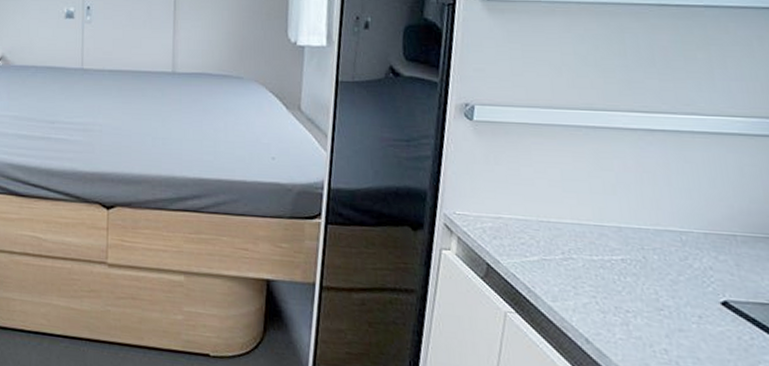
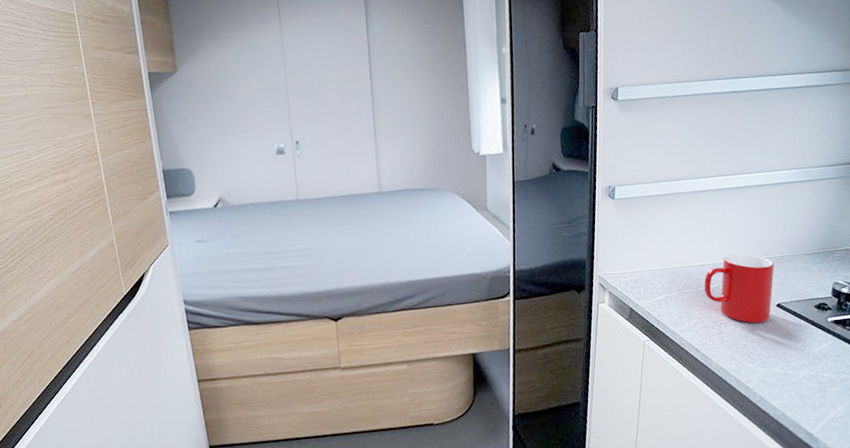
cup: none [602,219,719,323] -> present [704,254,775,323]

